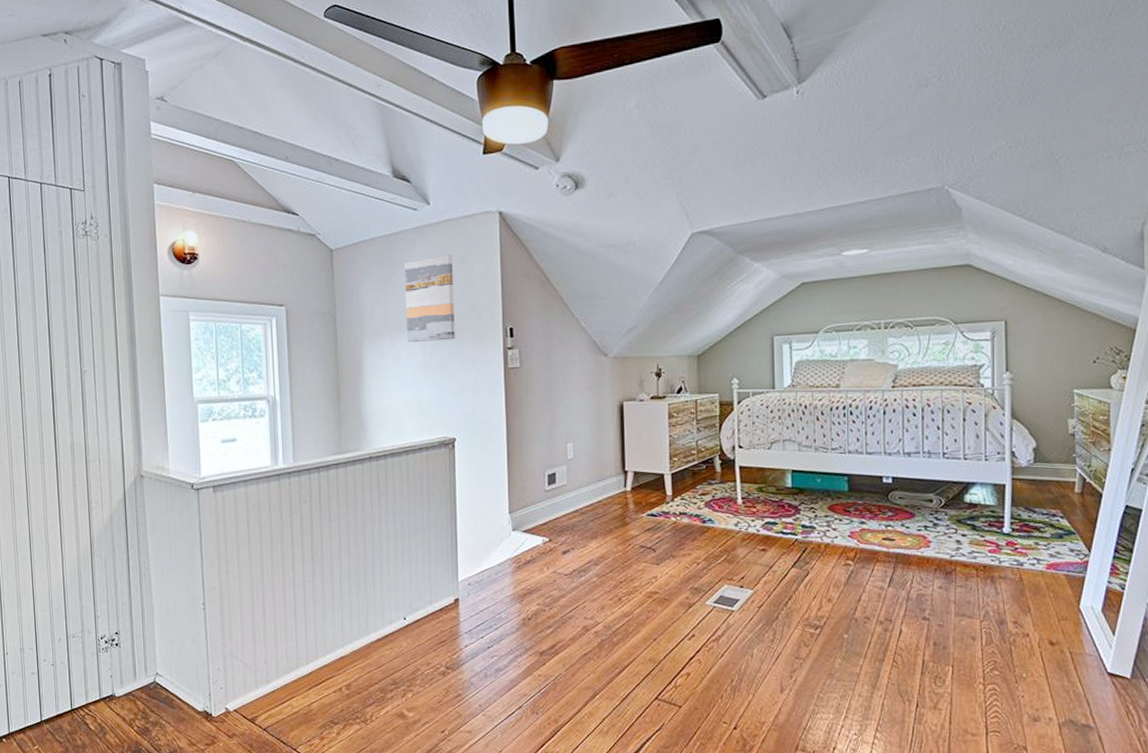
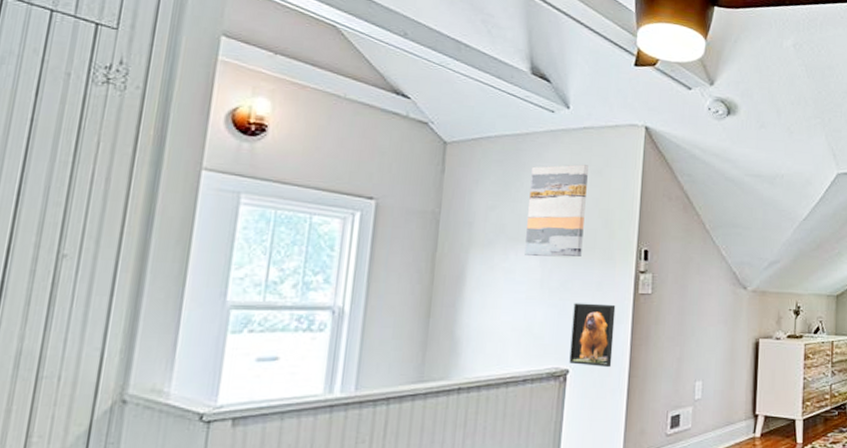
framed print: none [453,379,492,434] -> present [569,303,616,367]

